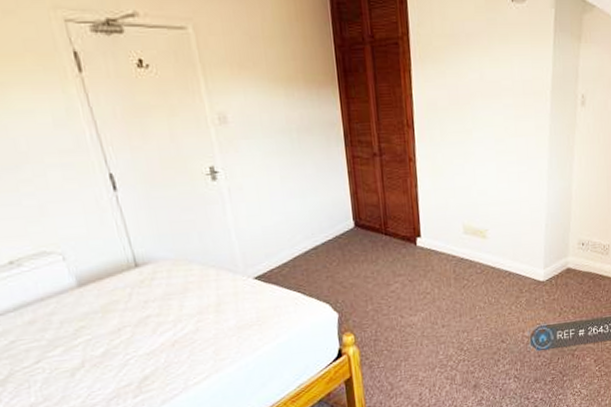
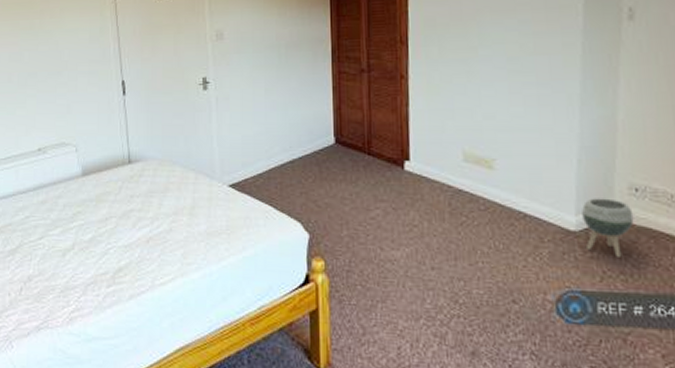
planter: none [548,253,581,296] -> present [582,198,634,257]

